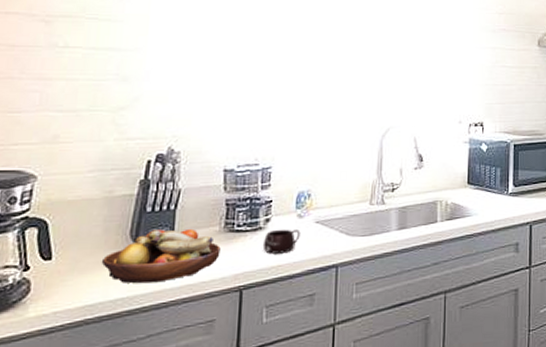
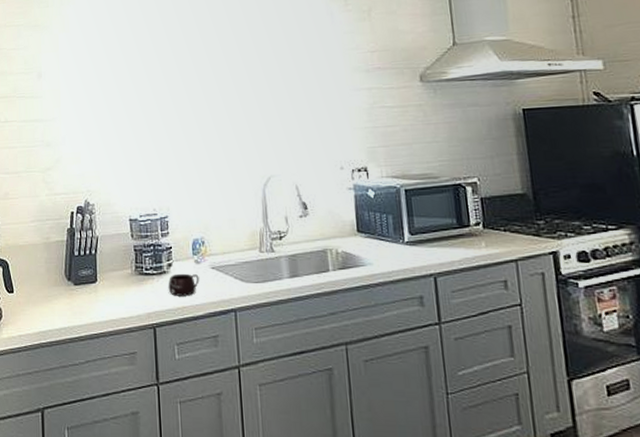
fruit bowl: present [101,228,221,284] -> none [47,270,134,316]

